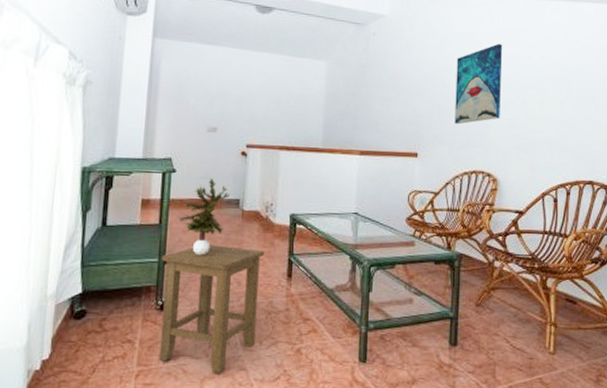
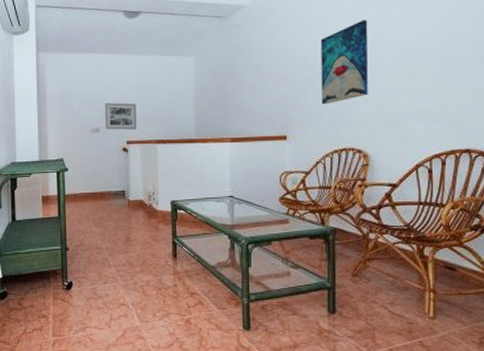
stool: present [159,245,264,373] -> none [63,232,151,341]
potted plant: present [177,179,229,256] -> none [73,174,116,242]
wall art: none [223,100,261,134] -> present [104,102,137,131]

